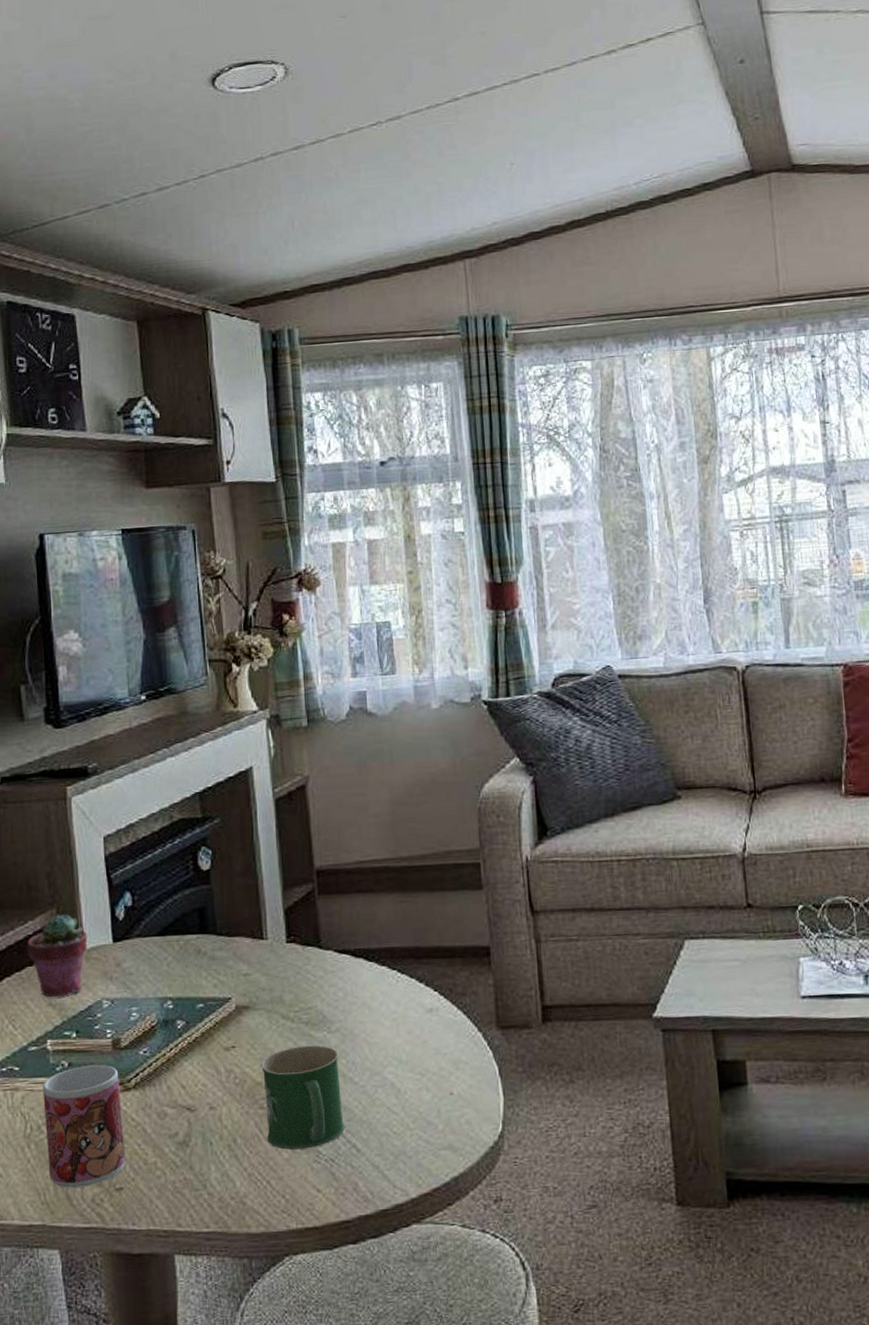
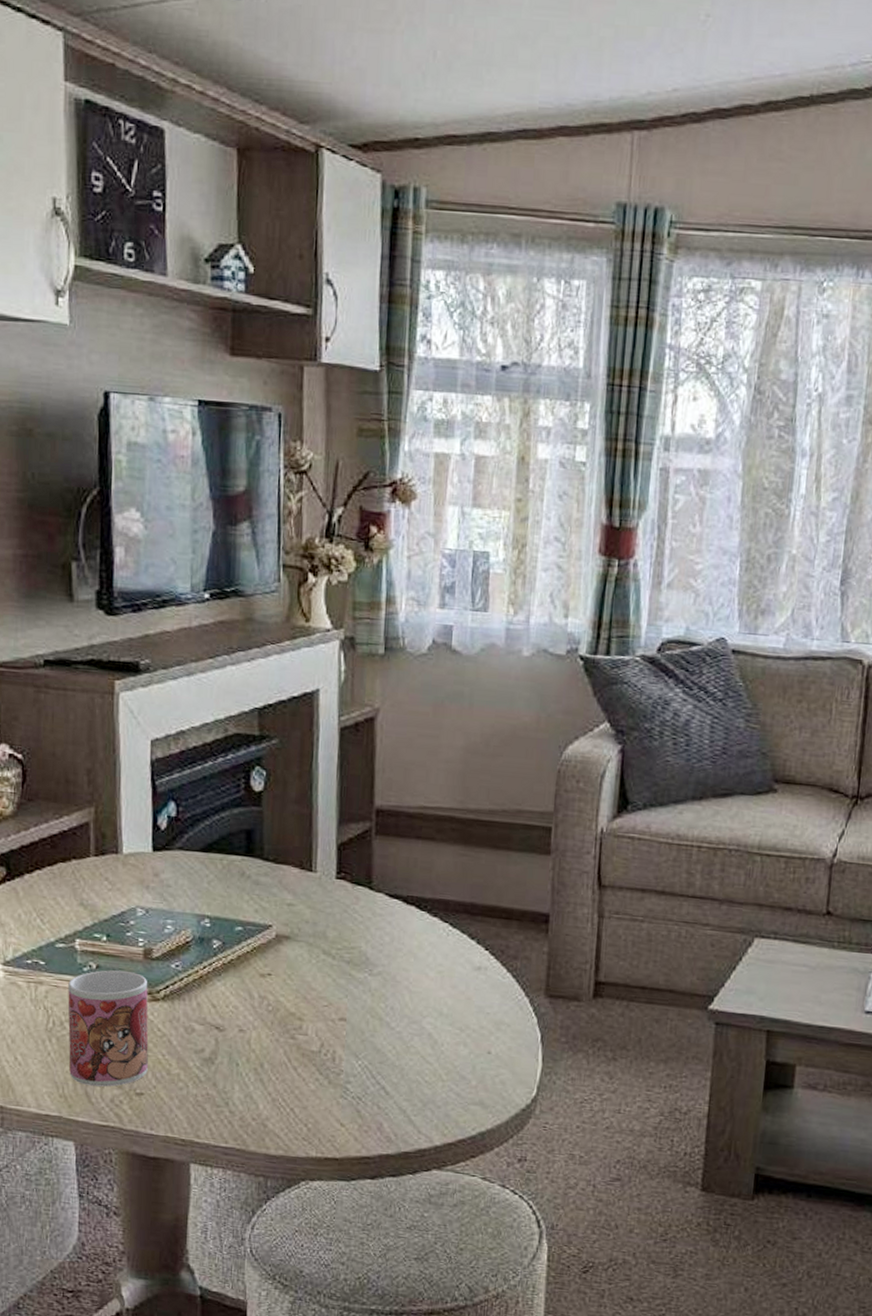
potted succulent: present [27,914,88,998] -> none [61,813,126,899]
mug: present [261,1045,345,1150] -> none [295,983,378,1084]

